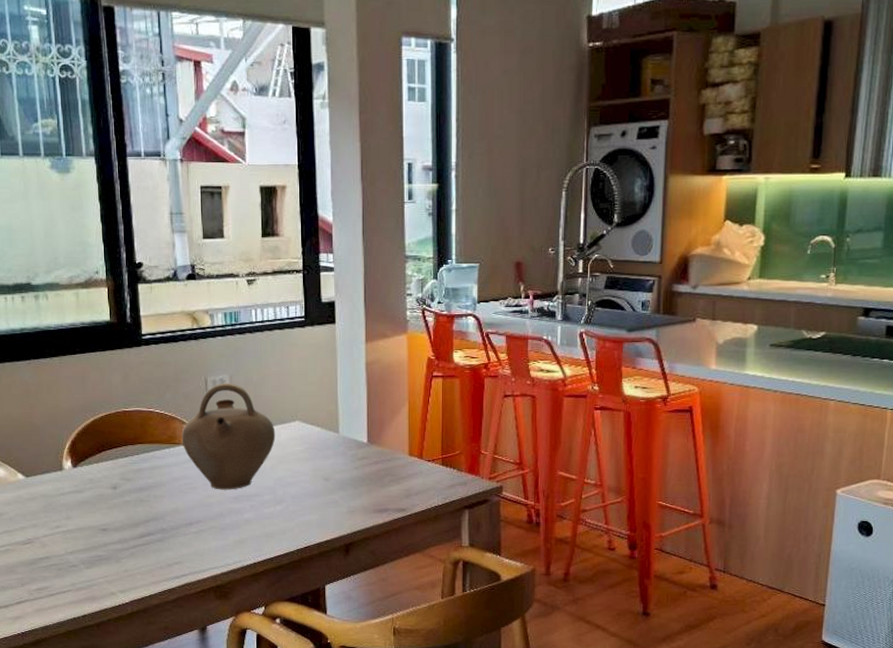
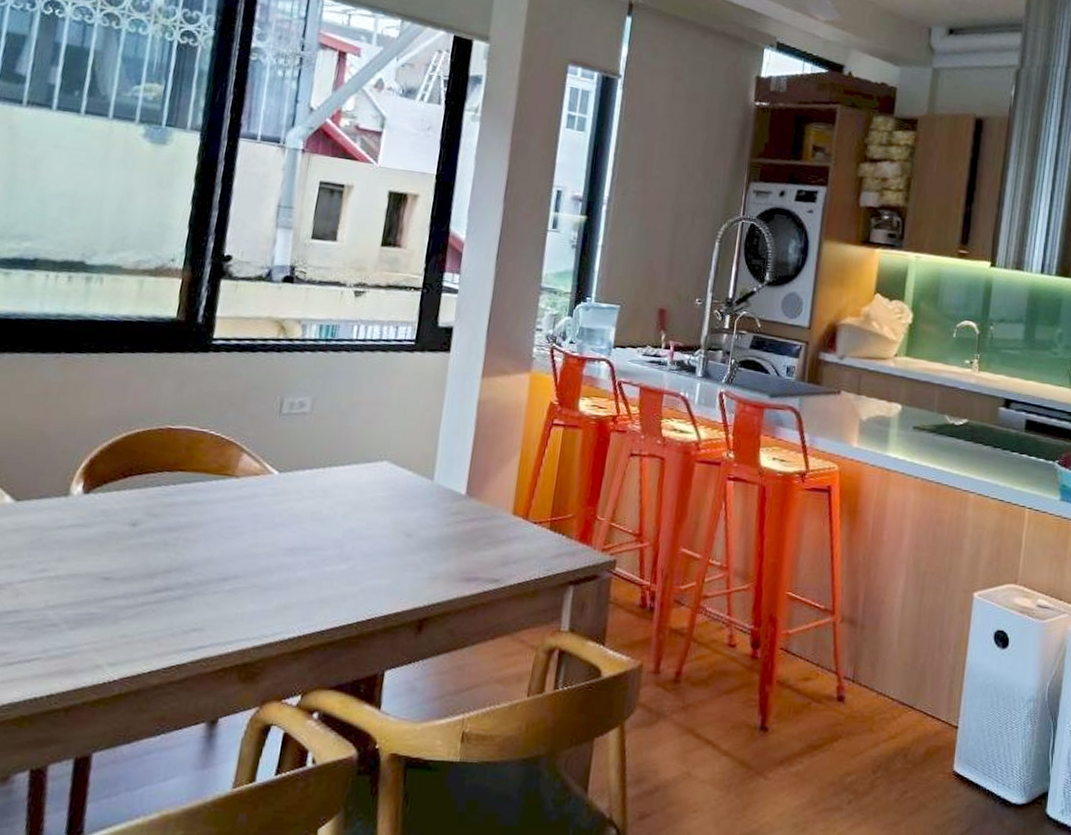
jug: present [181,382,276,490] -> none [235,406,357,540]

